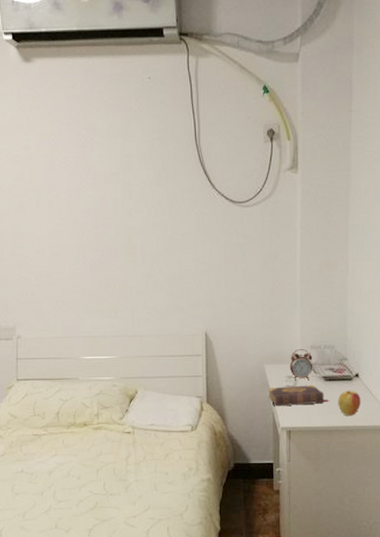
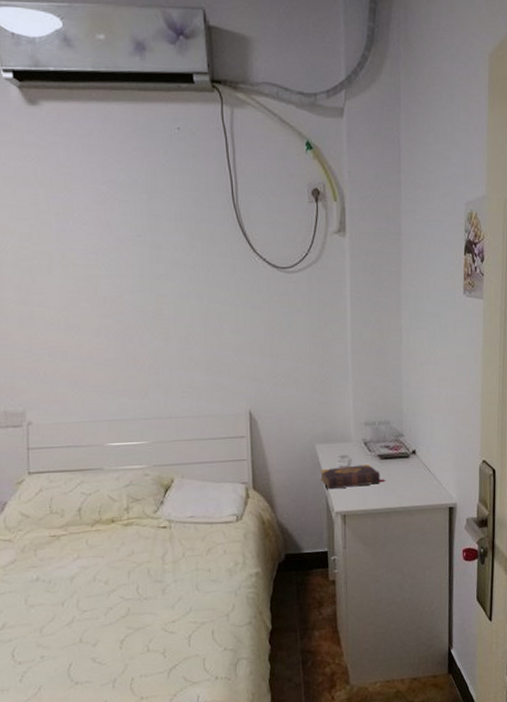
alarm clock: present [289,349,313,380] -> none [342,426,368,459]
apple: present [338,390,362,416] -> none [395,468,420,496]

